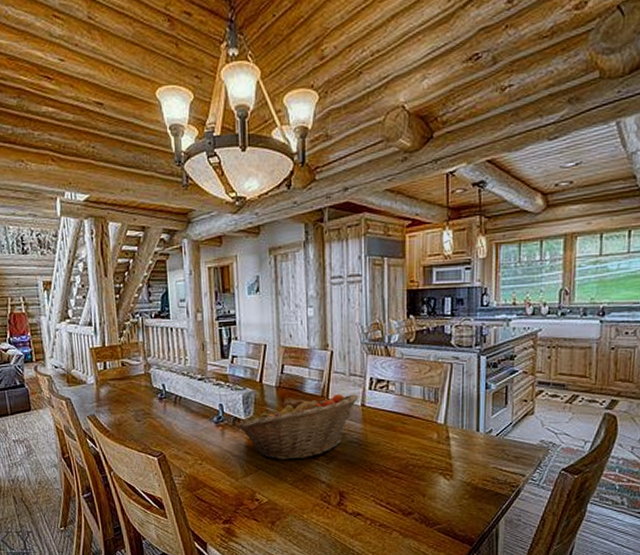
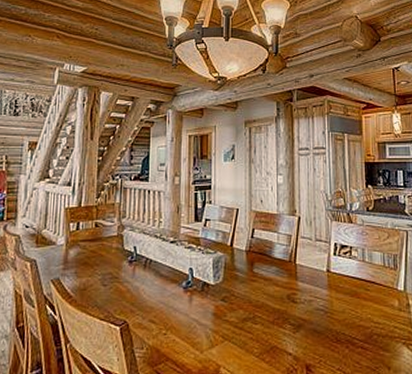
fruit basket: present [237,394,359,460] -> none [205,259,325,329]

